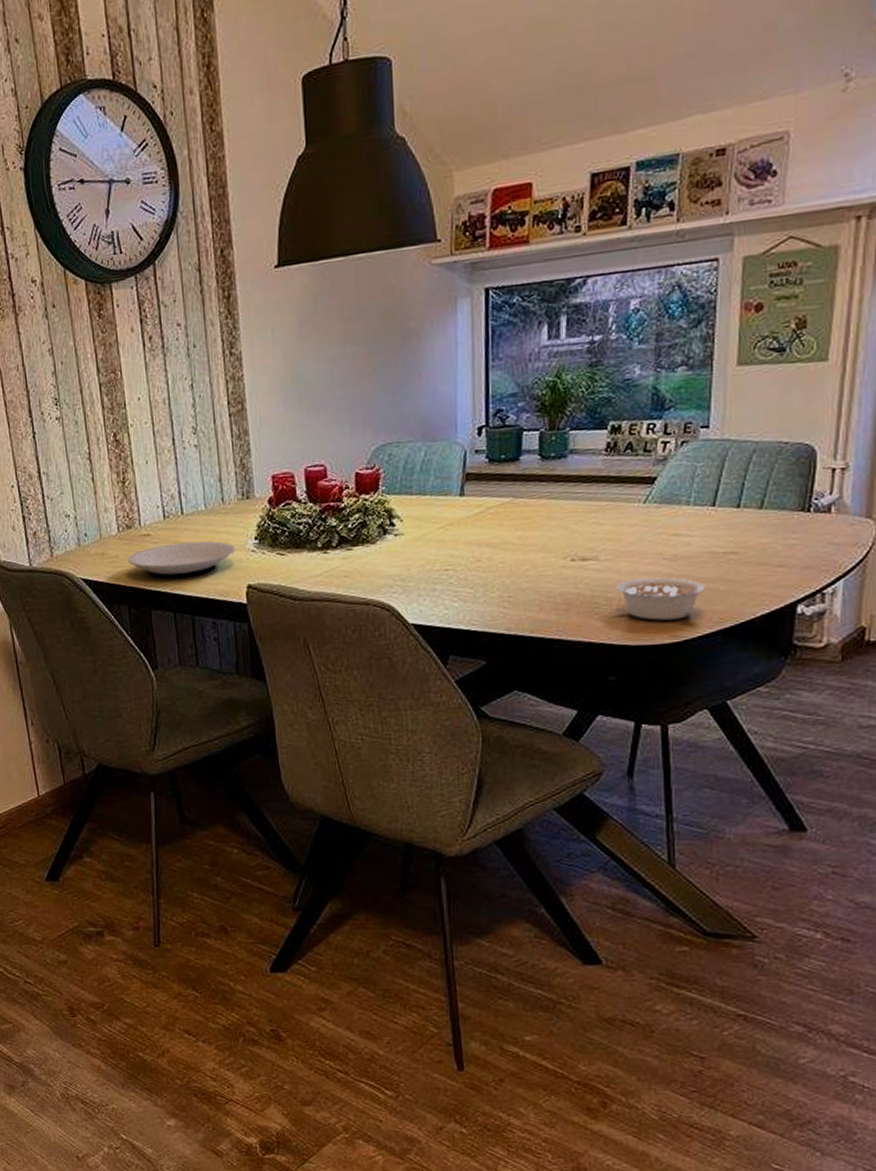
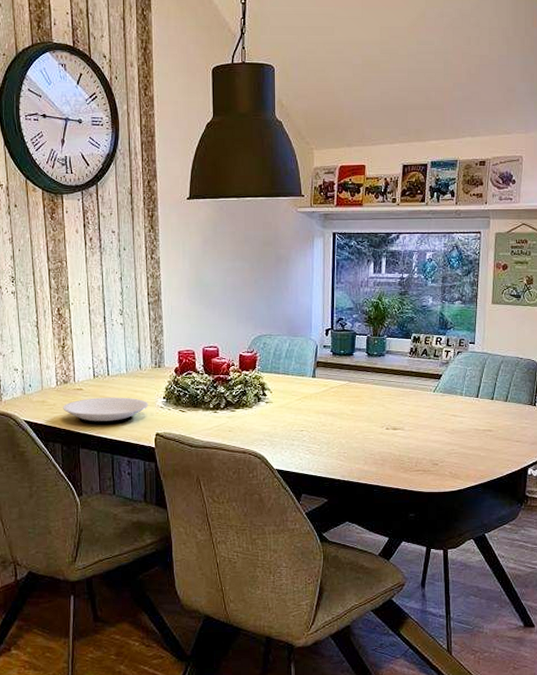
legume: present [616,577,705,621] -> none [415,445,472,475]

